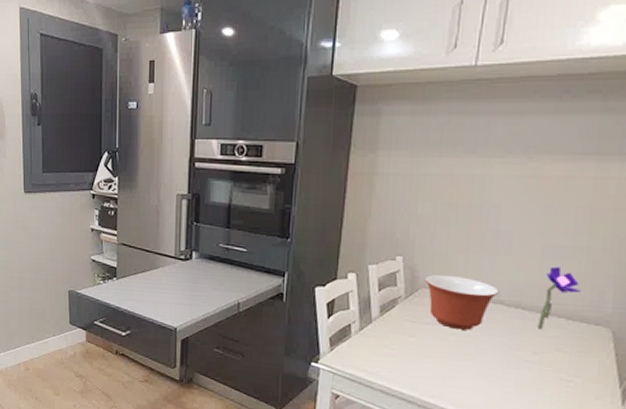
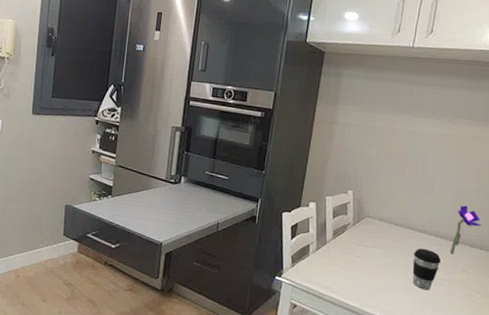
mixing bowl: present [424,275,500,330] -> none [368,207,424,253]
coffee cup: none [486,323,525,375] -> present [412,248,441,290]

